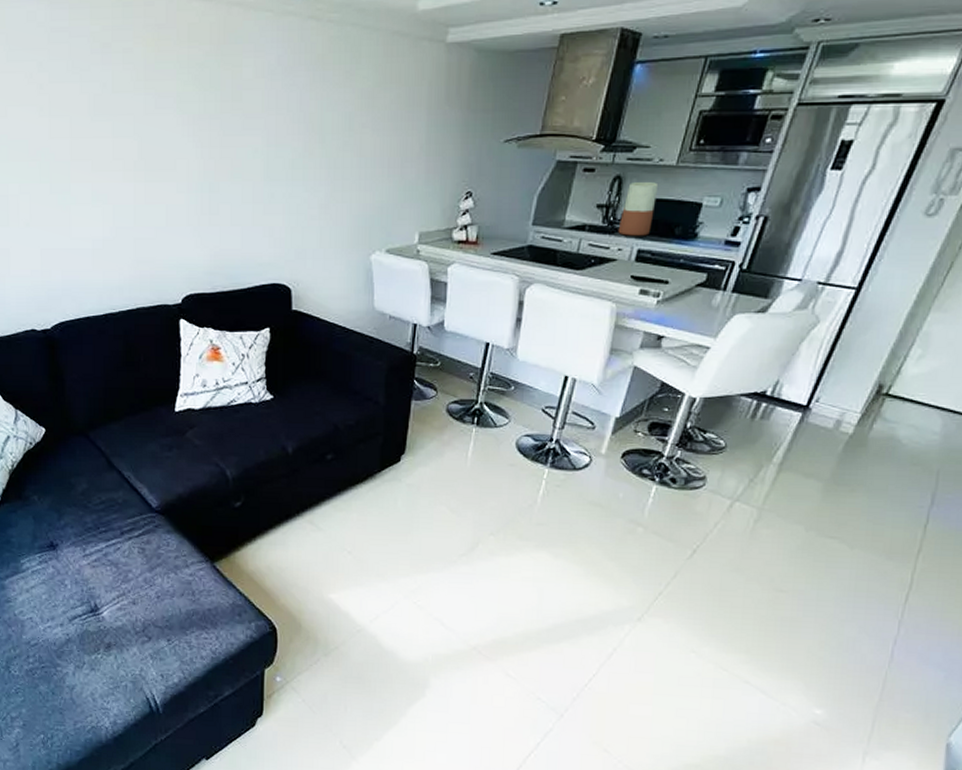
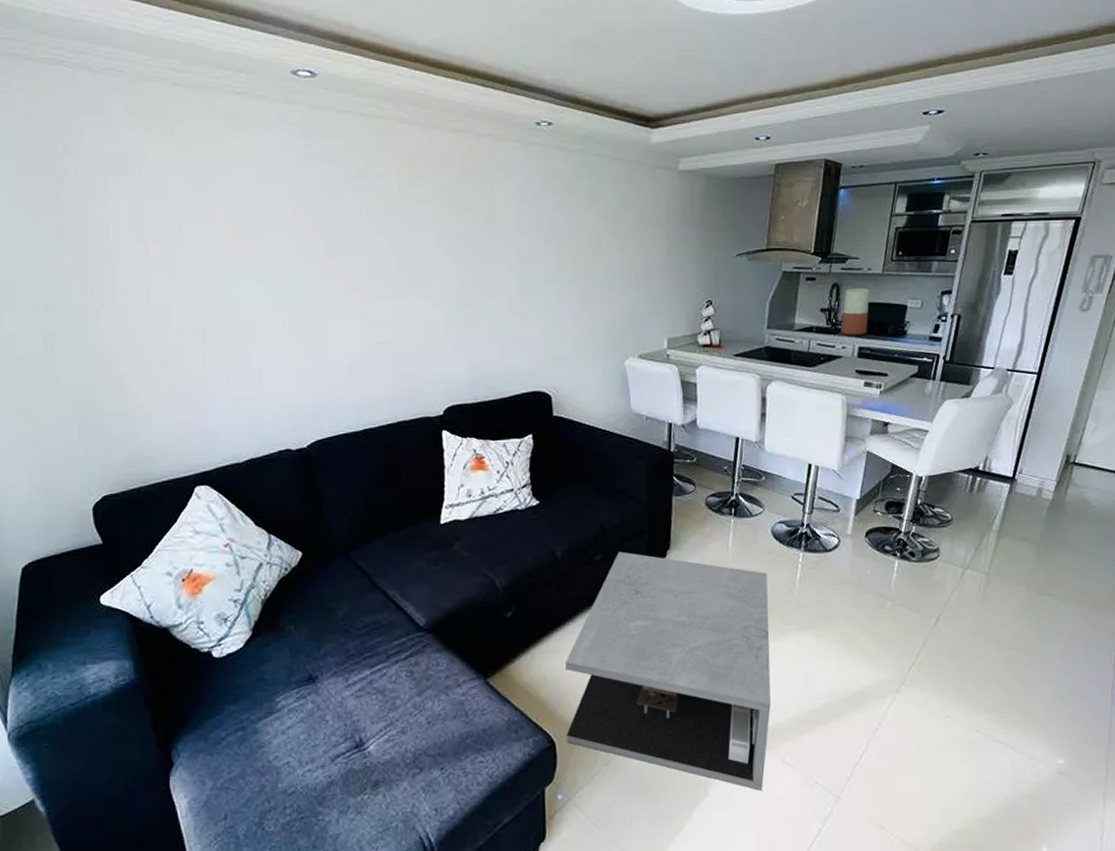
coffee table: none [287,452,507,699] -> present [565,551,771,790]

